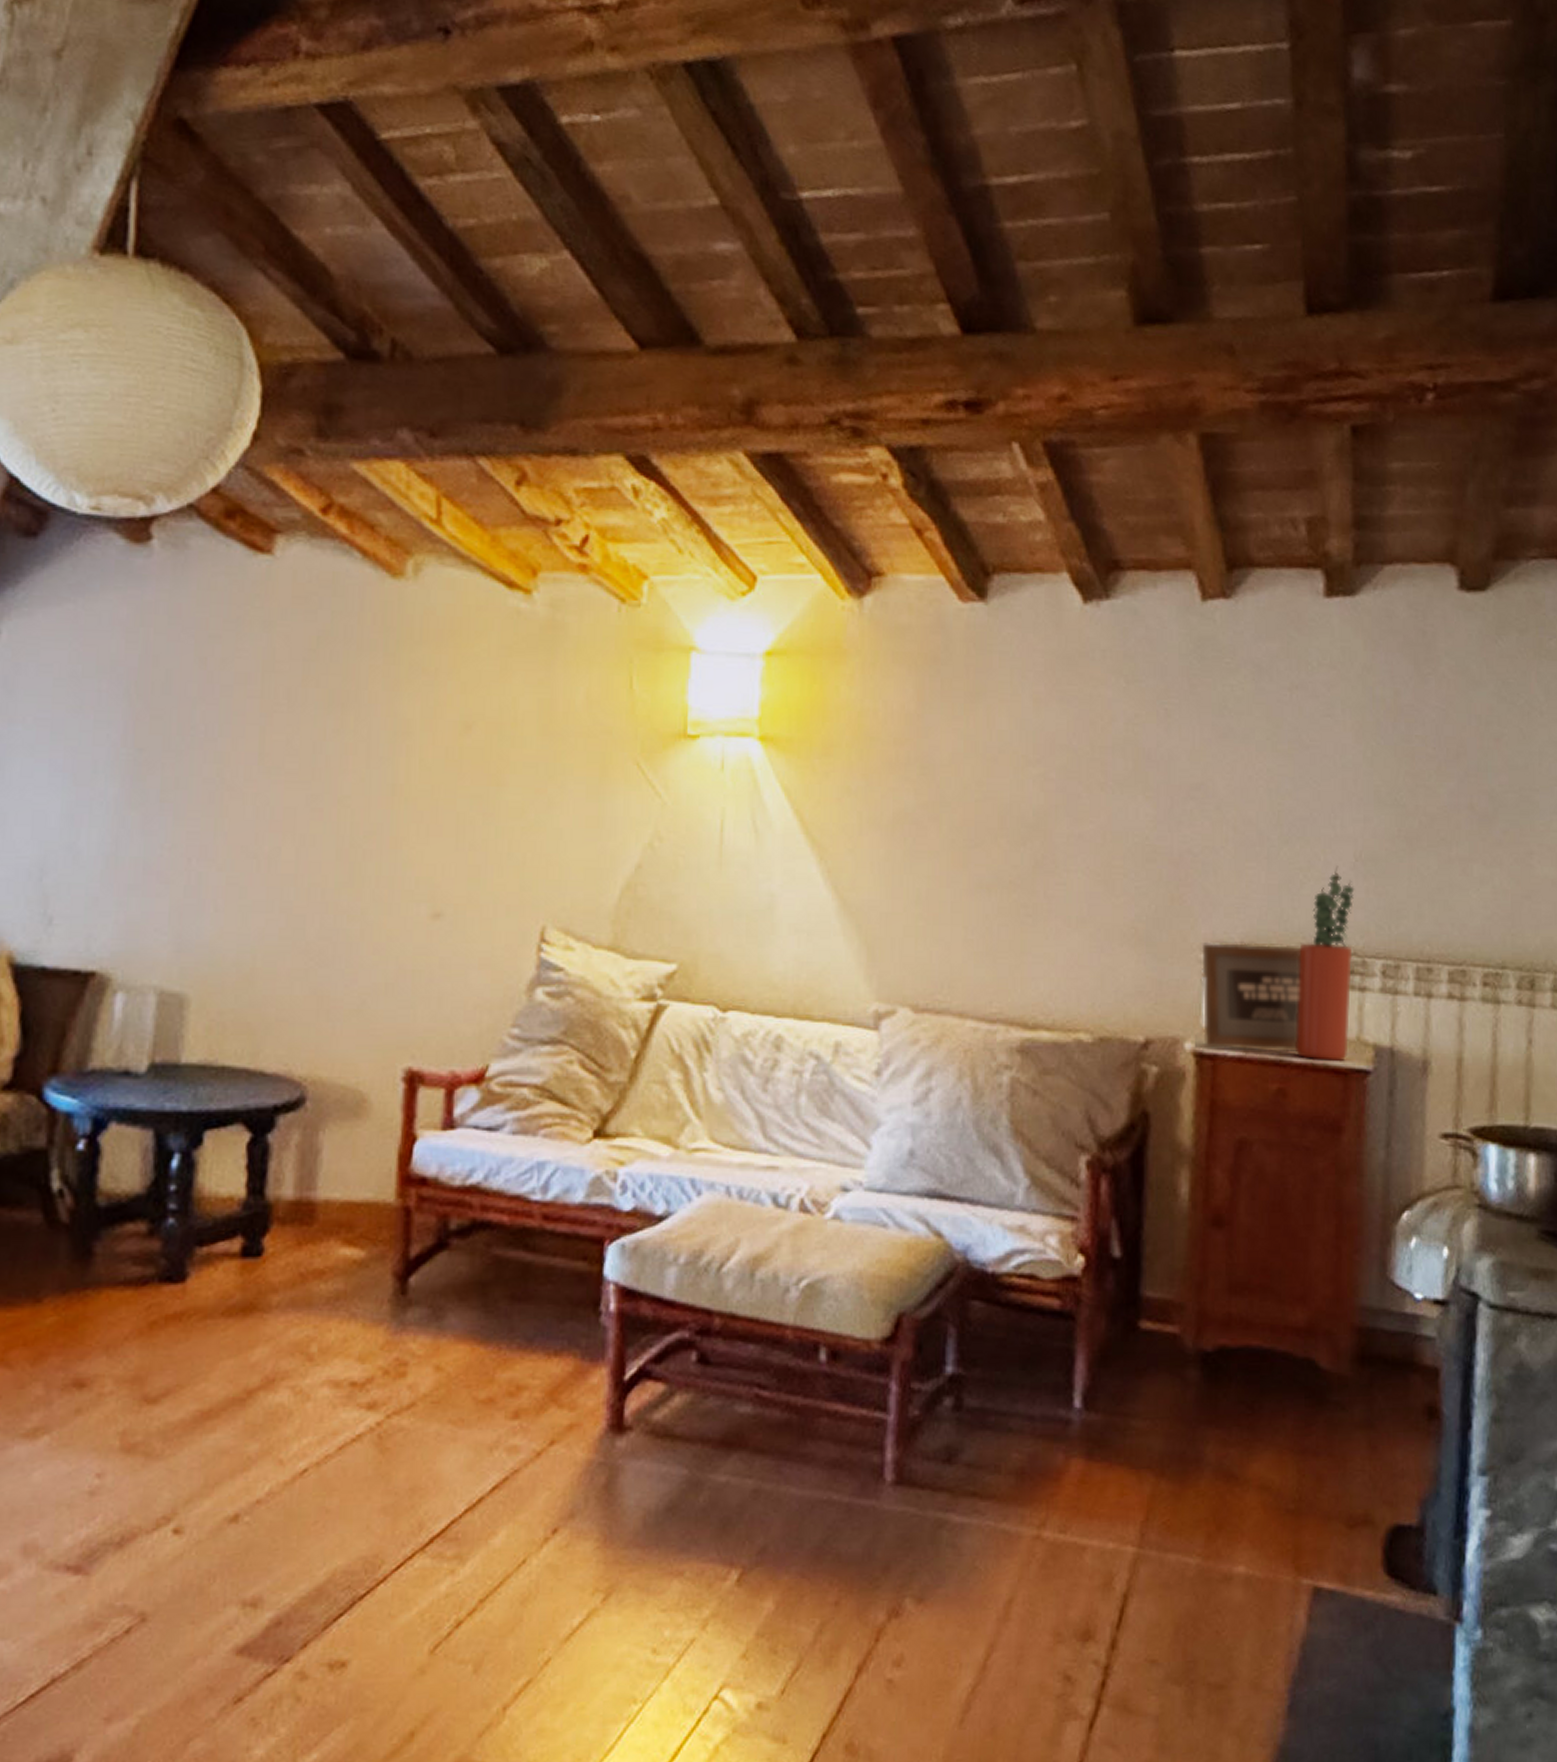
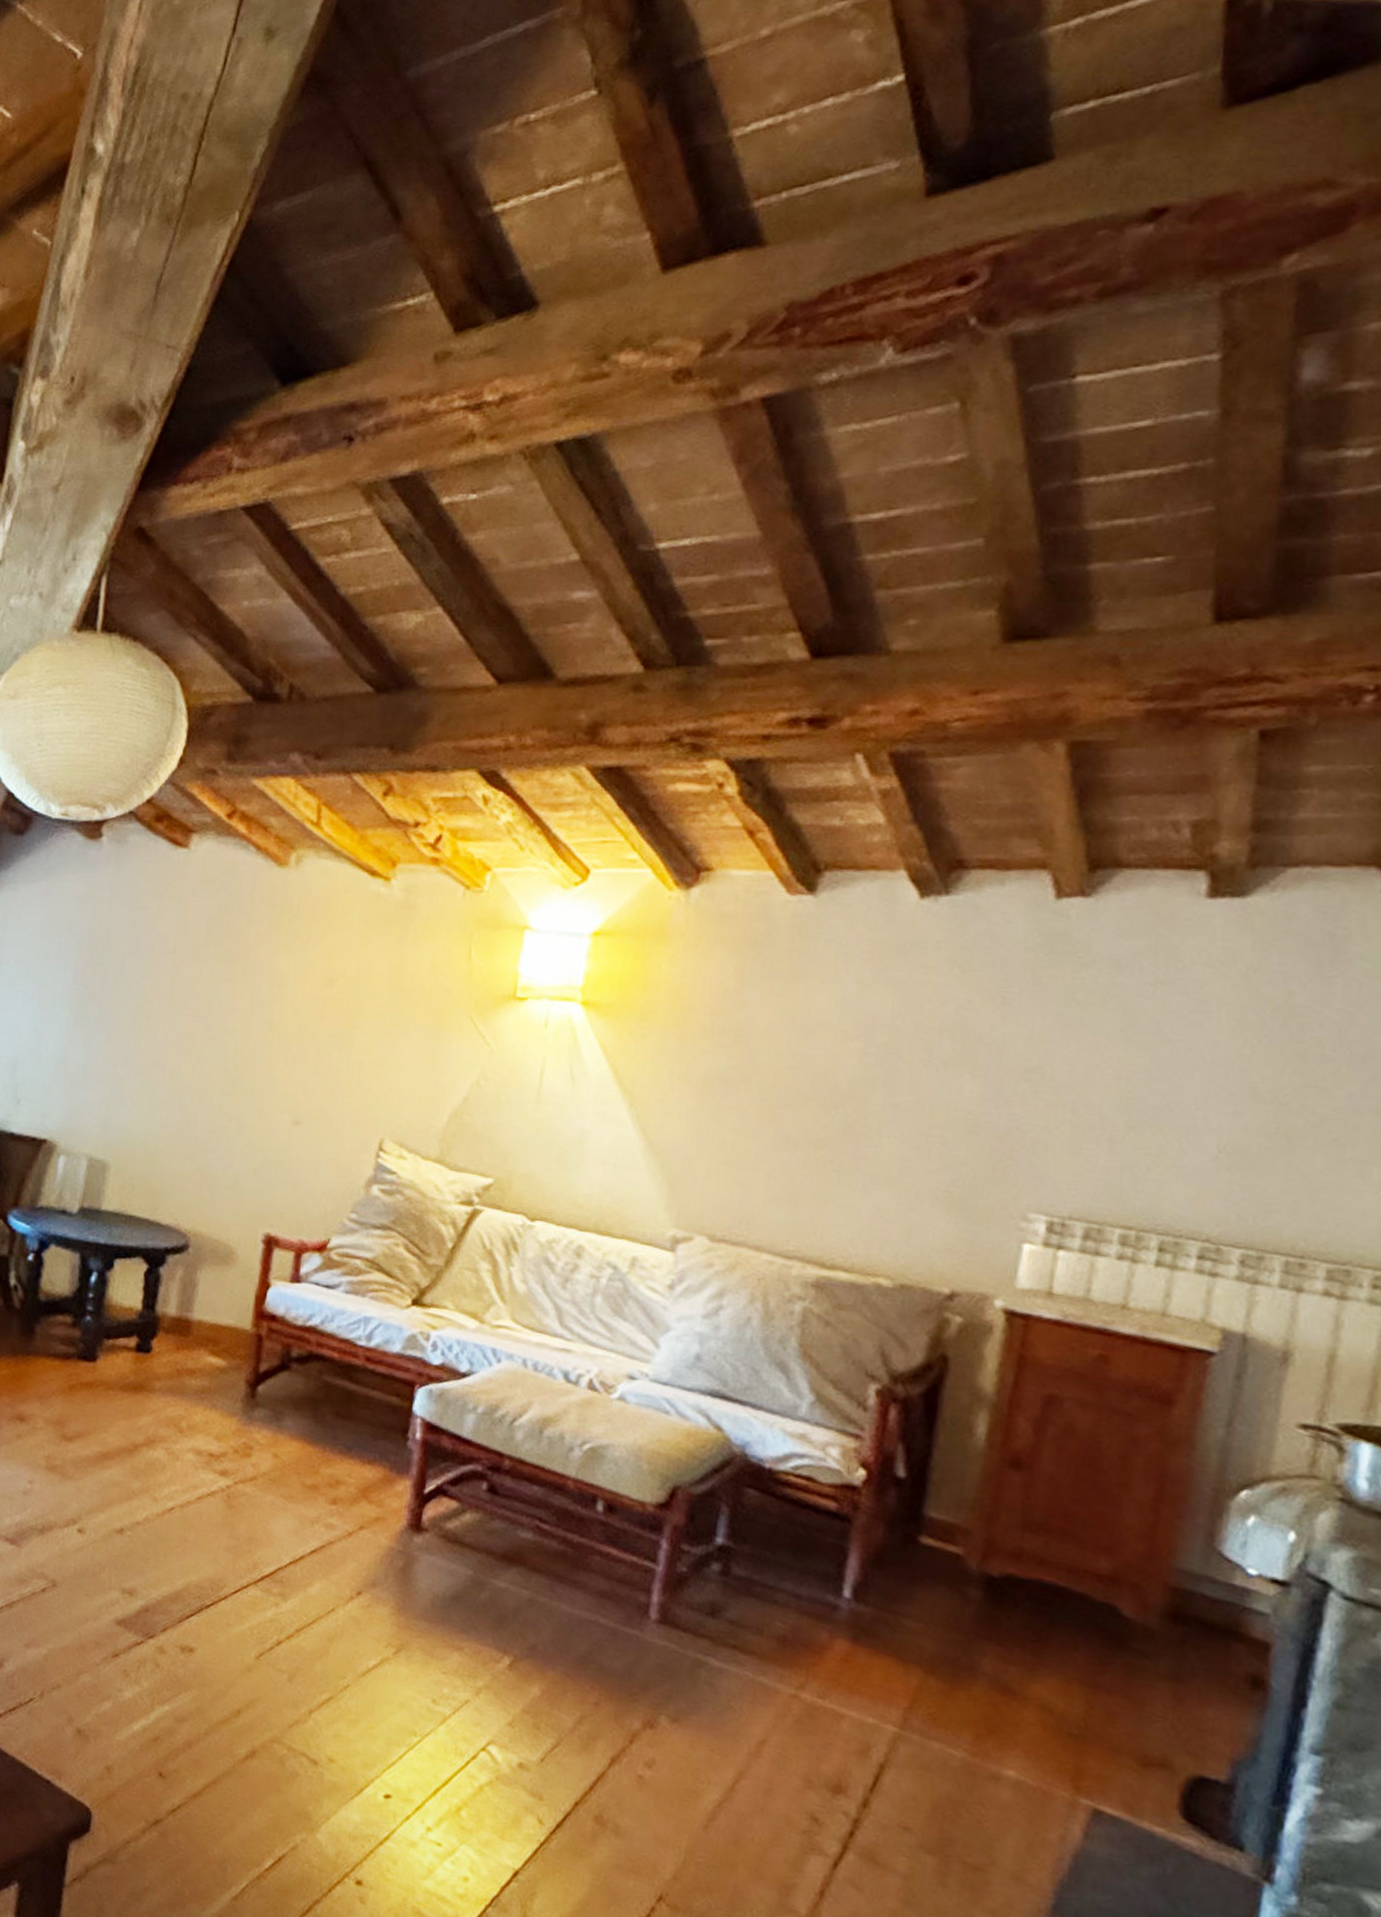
picture frame: present [1202,943,1301,1051] -> none [1017,1212,1140,1322]
vase: present [1294,866,1355,1062] -> none [1123,1155,1214,1340]

